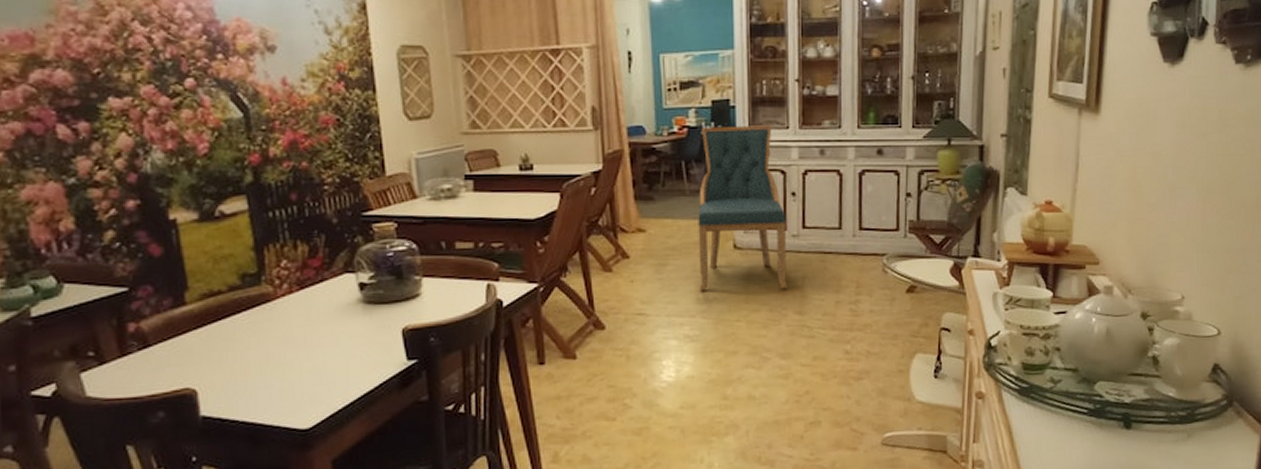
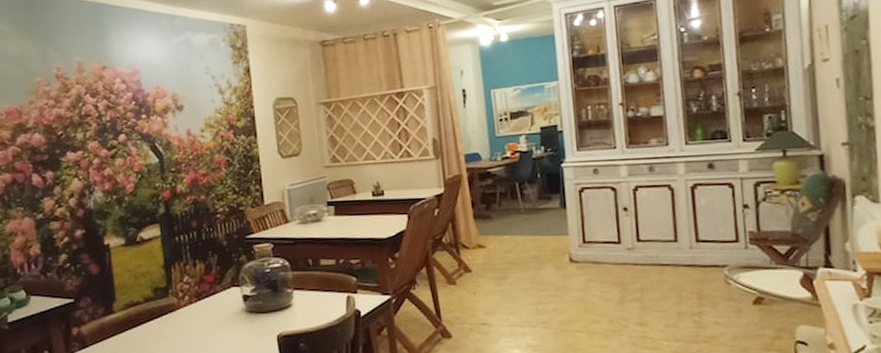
chair: present [698,125,788,291] -> none [533,146,627,303]

